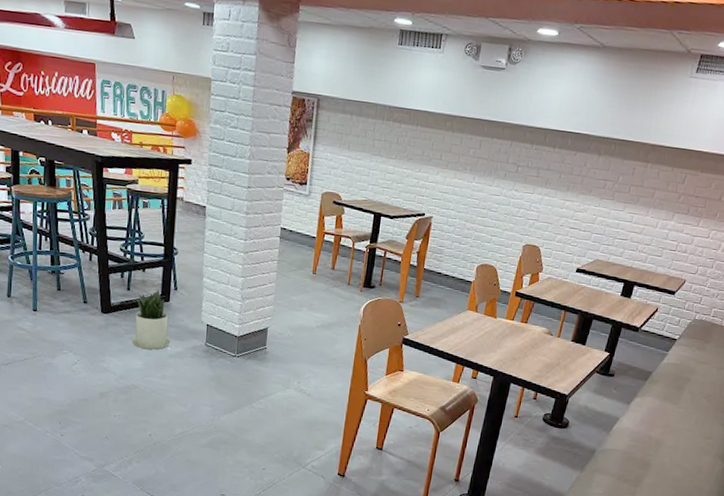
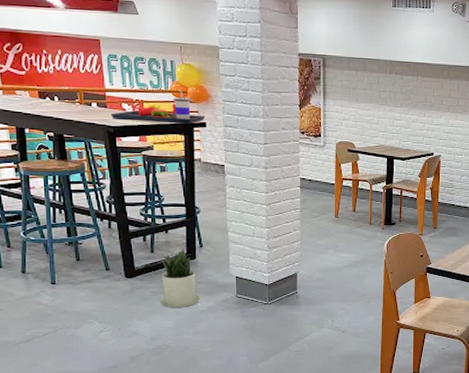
food tray: none [99,122,192,160] -> present [110,89,205,124]

